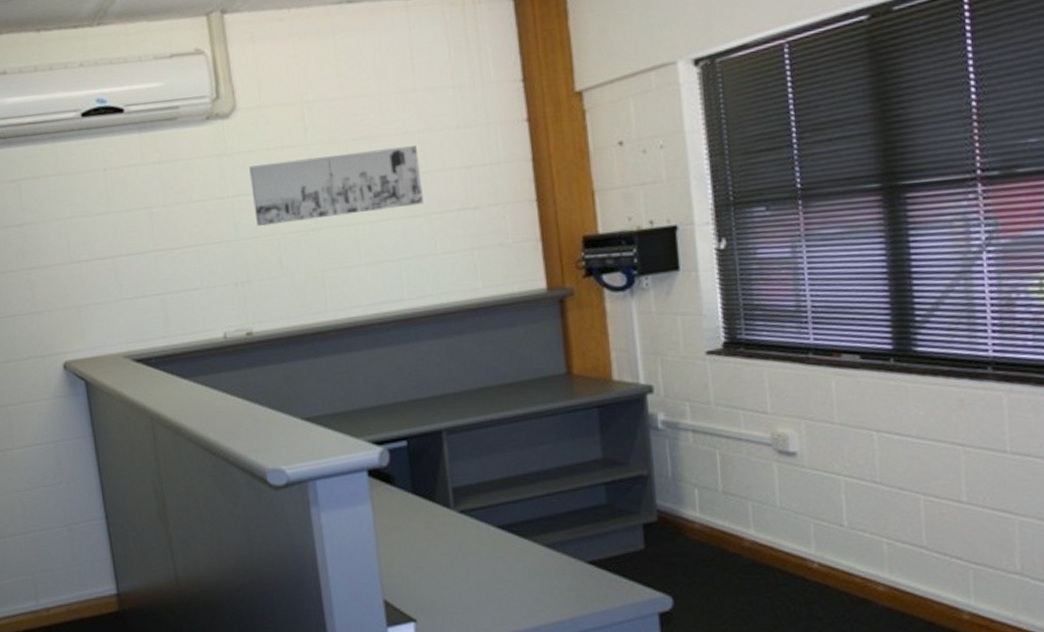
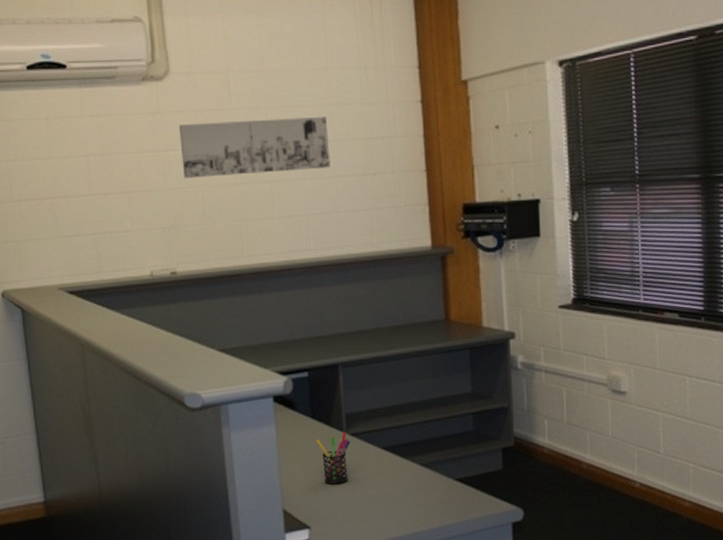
pen holder: none [419,510,460,570] -> present [316,433,351,484]

